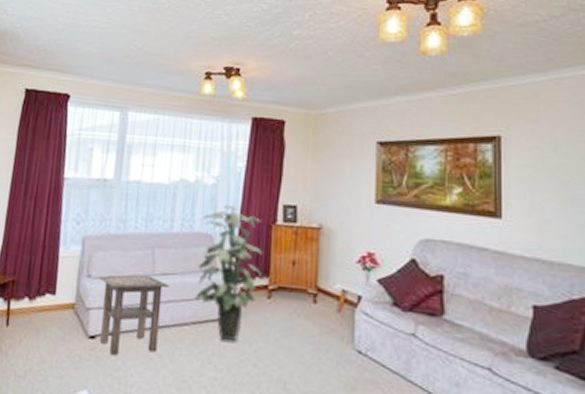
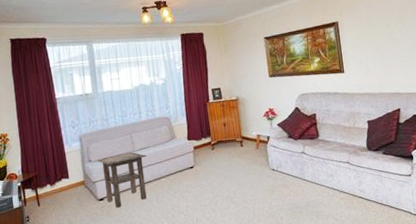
indoor plant: present [195,205,263,341] -> none [160,95,207,182]

